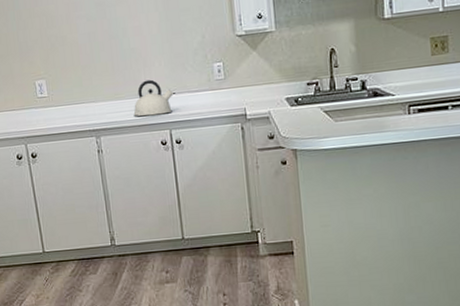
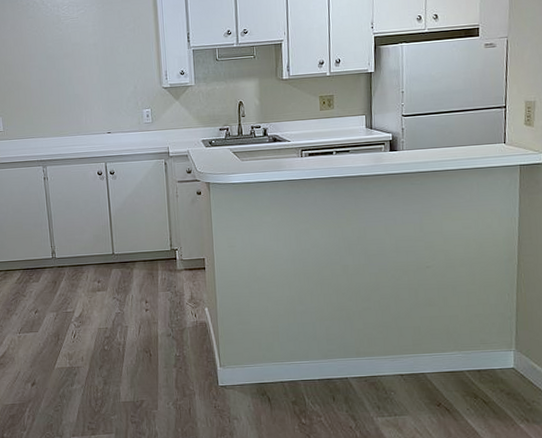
kettle: present [133,79,173,117] -> none [75,120,109,151]

